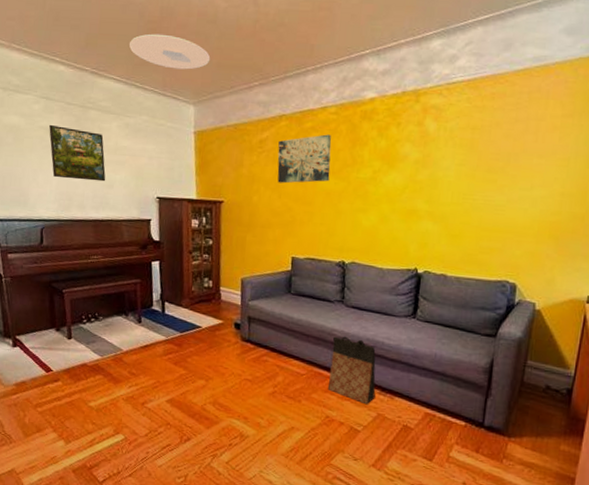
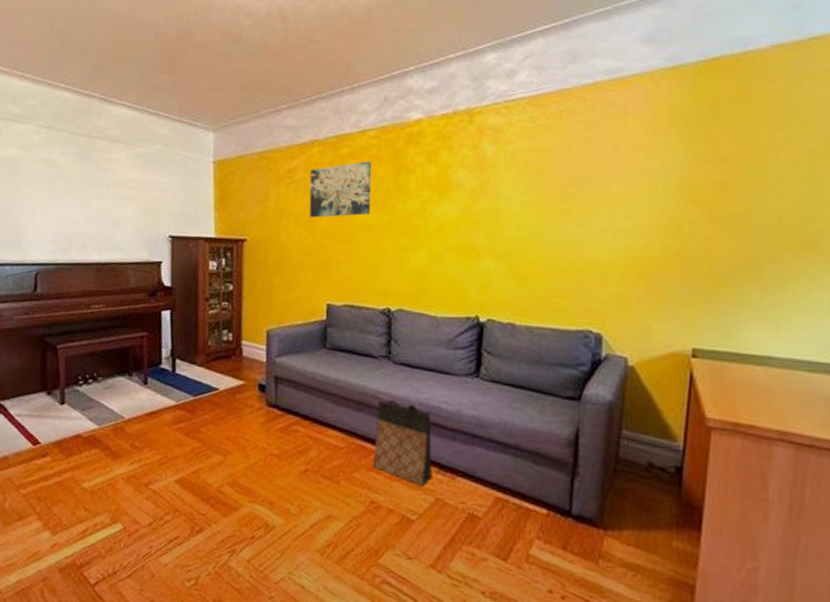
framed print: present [49,124,106,182] -> none [50,156,112,219]
ceiling light: present [129,33,211,70] -> none [142,55,233,93]

